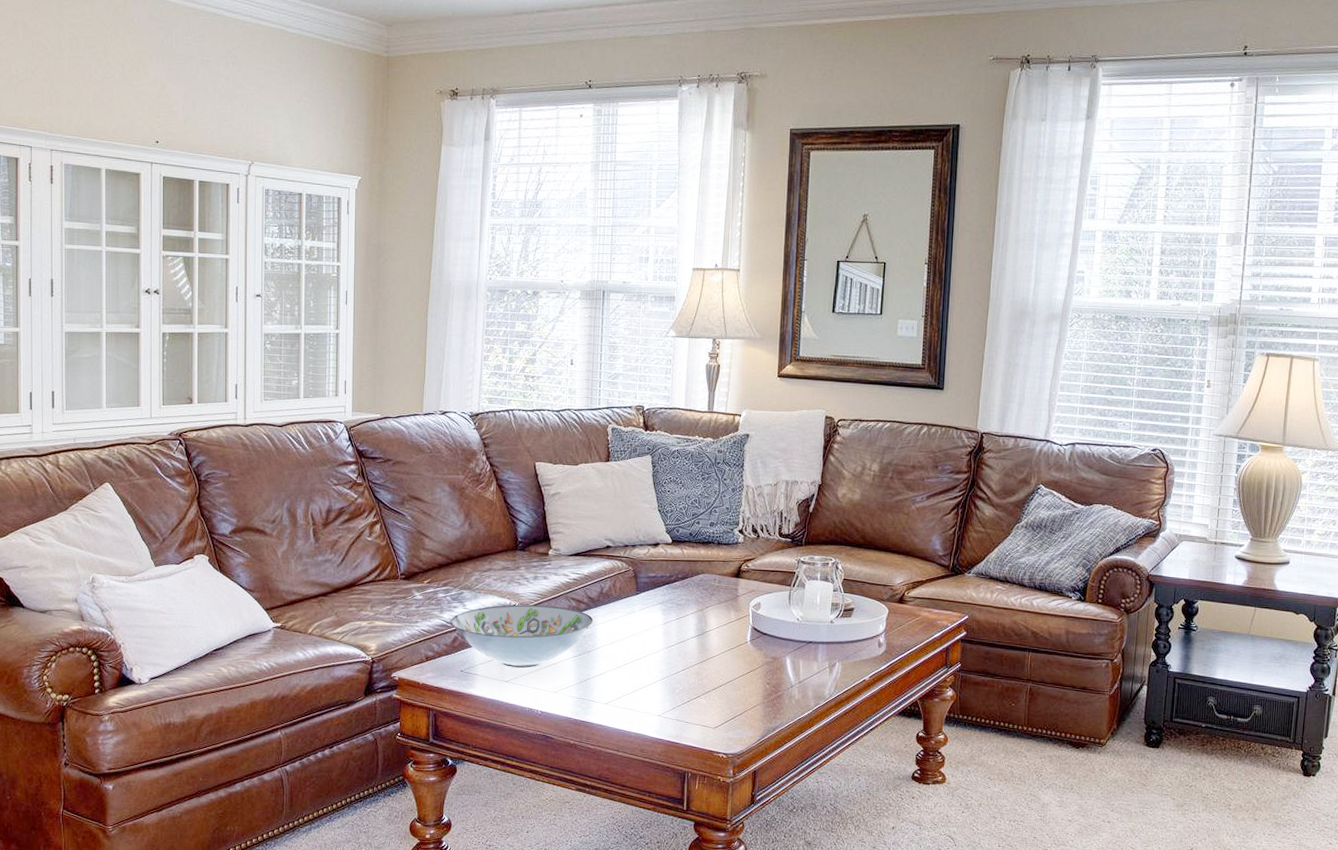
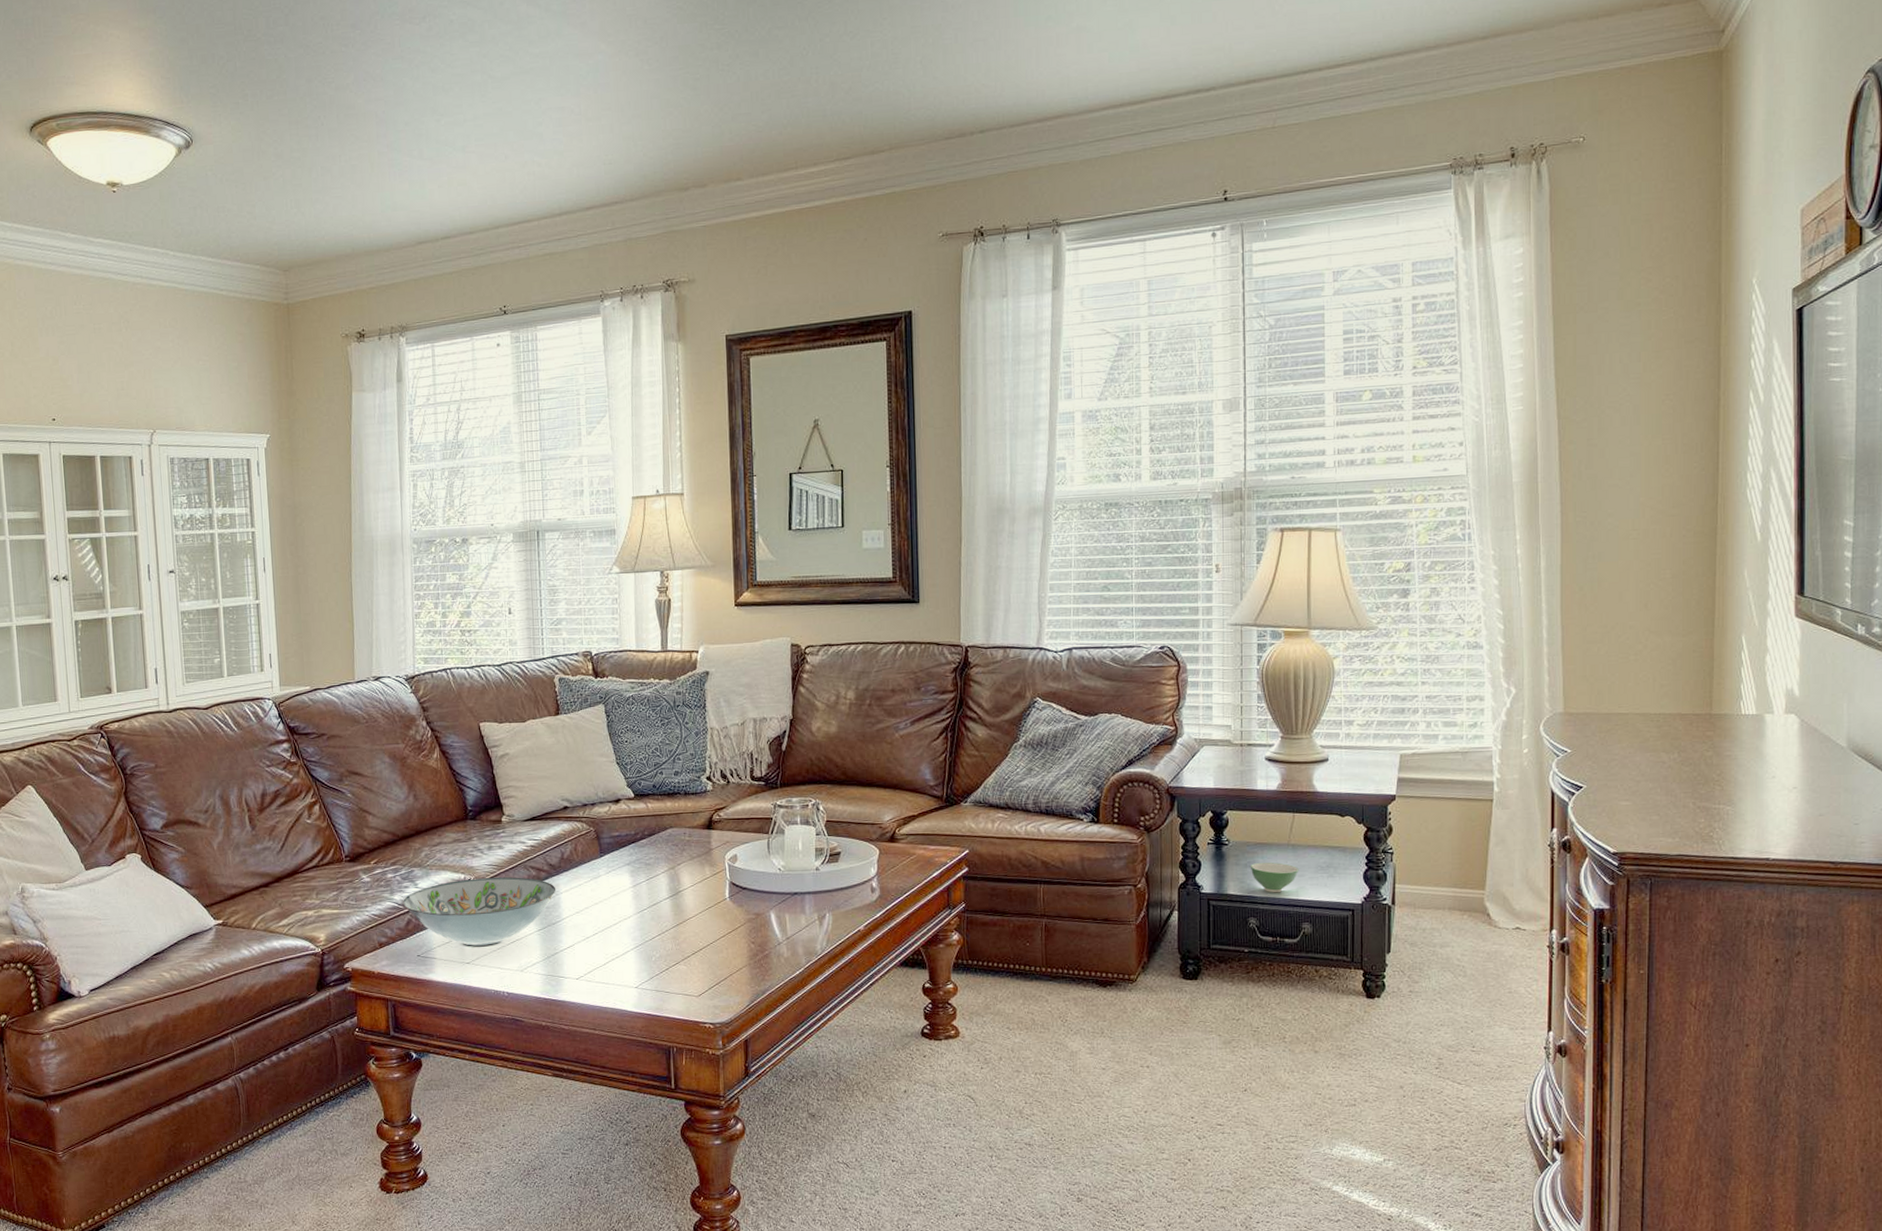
bowl: none [1213,648,1256,677] -> present [1250,862,1299,893]

